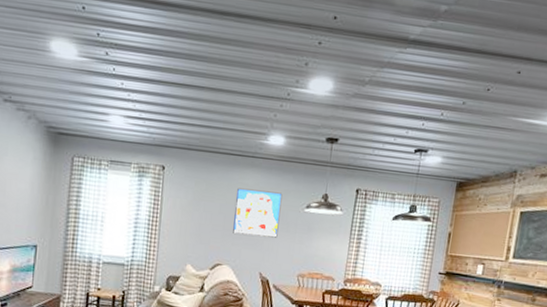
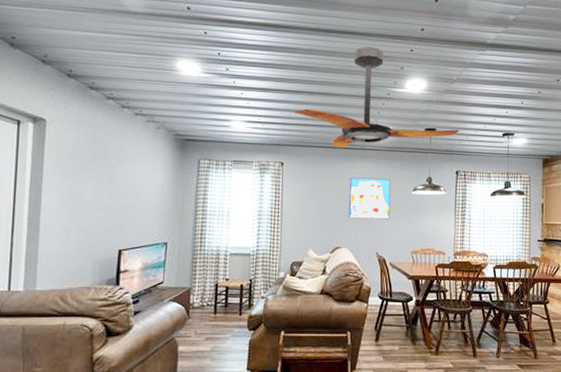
ceiling fan: none [180,35,365,155] -> present [294,46,459,149]

